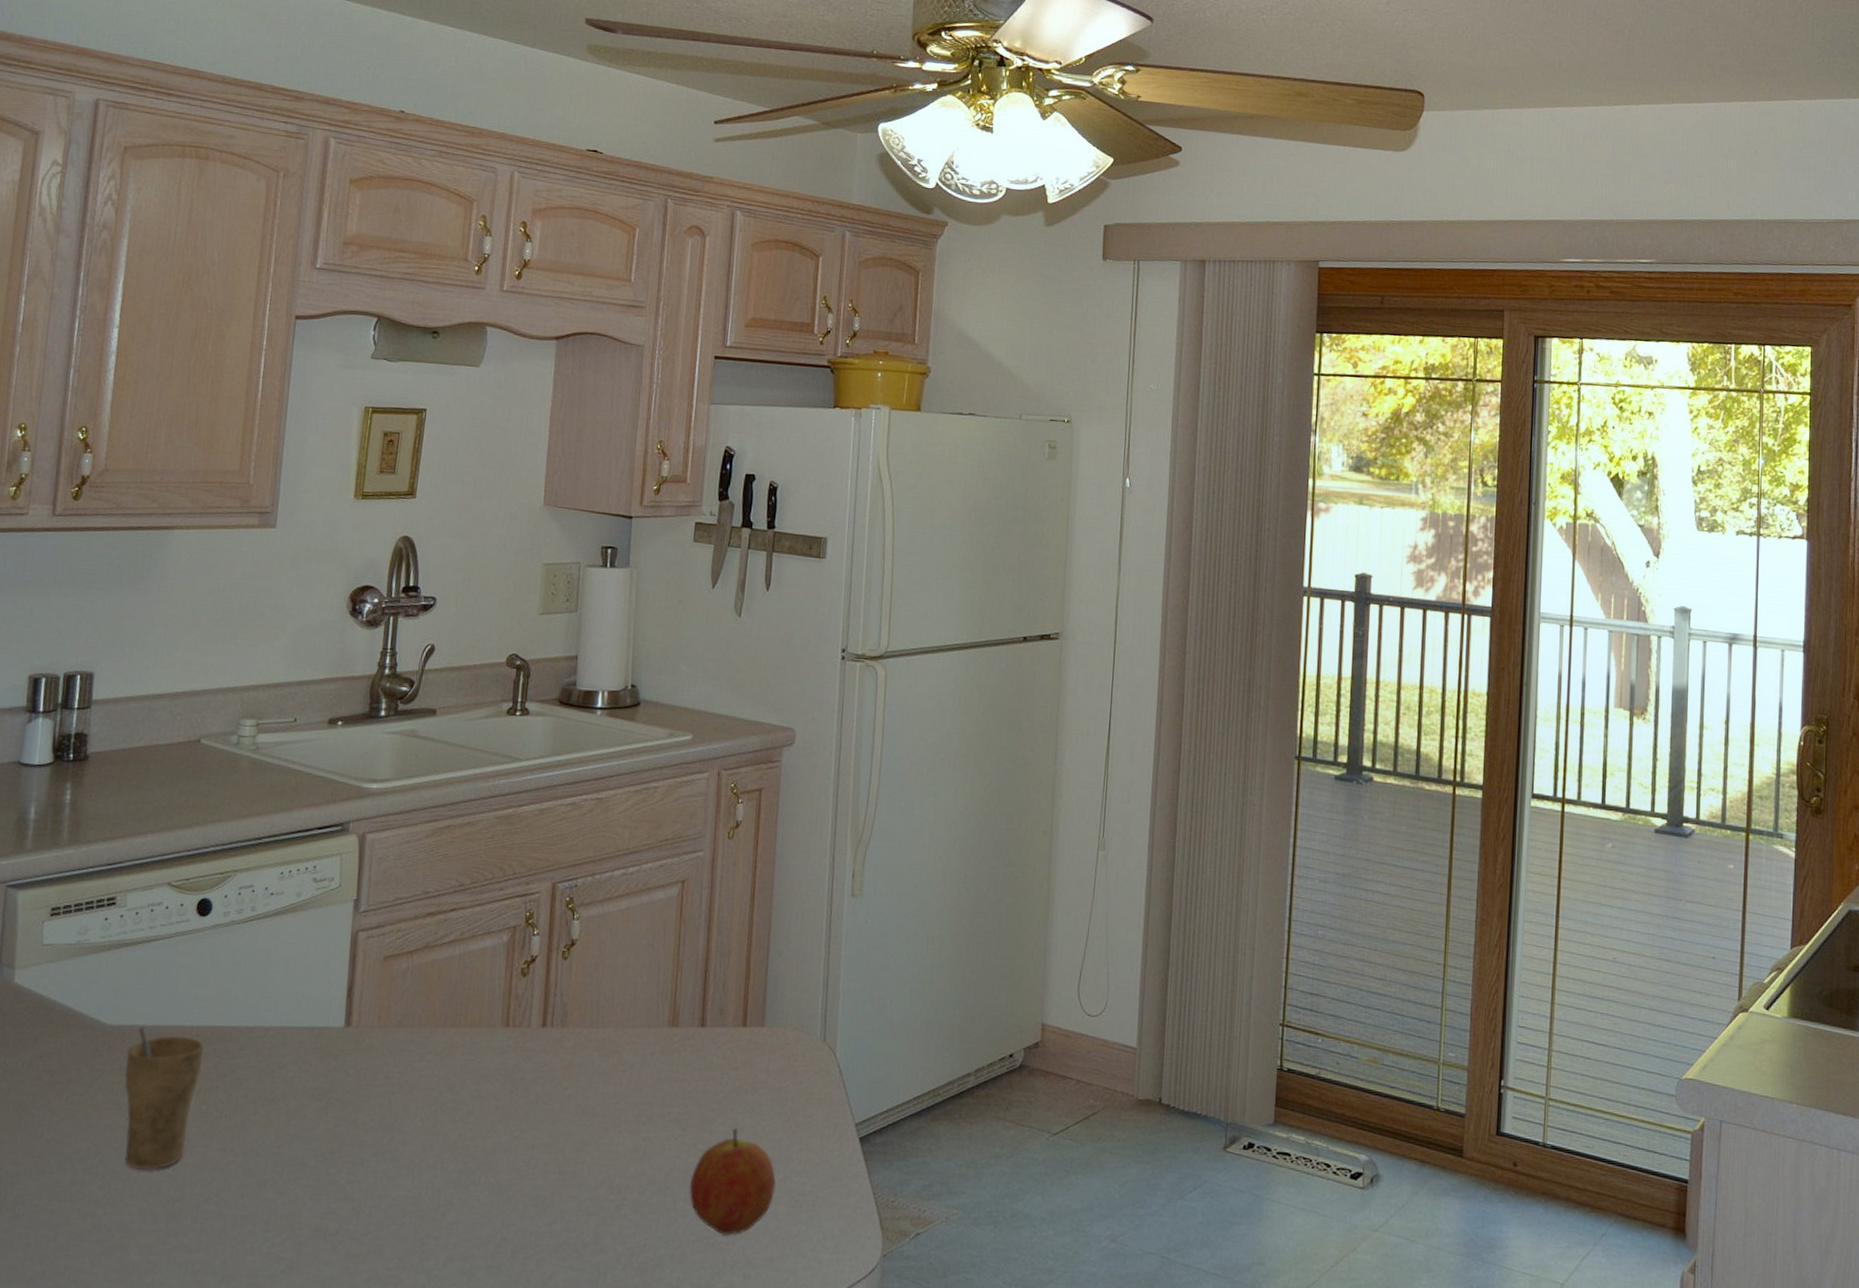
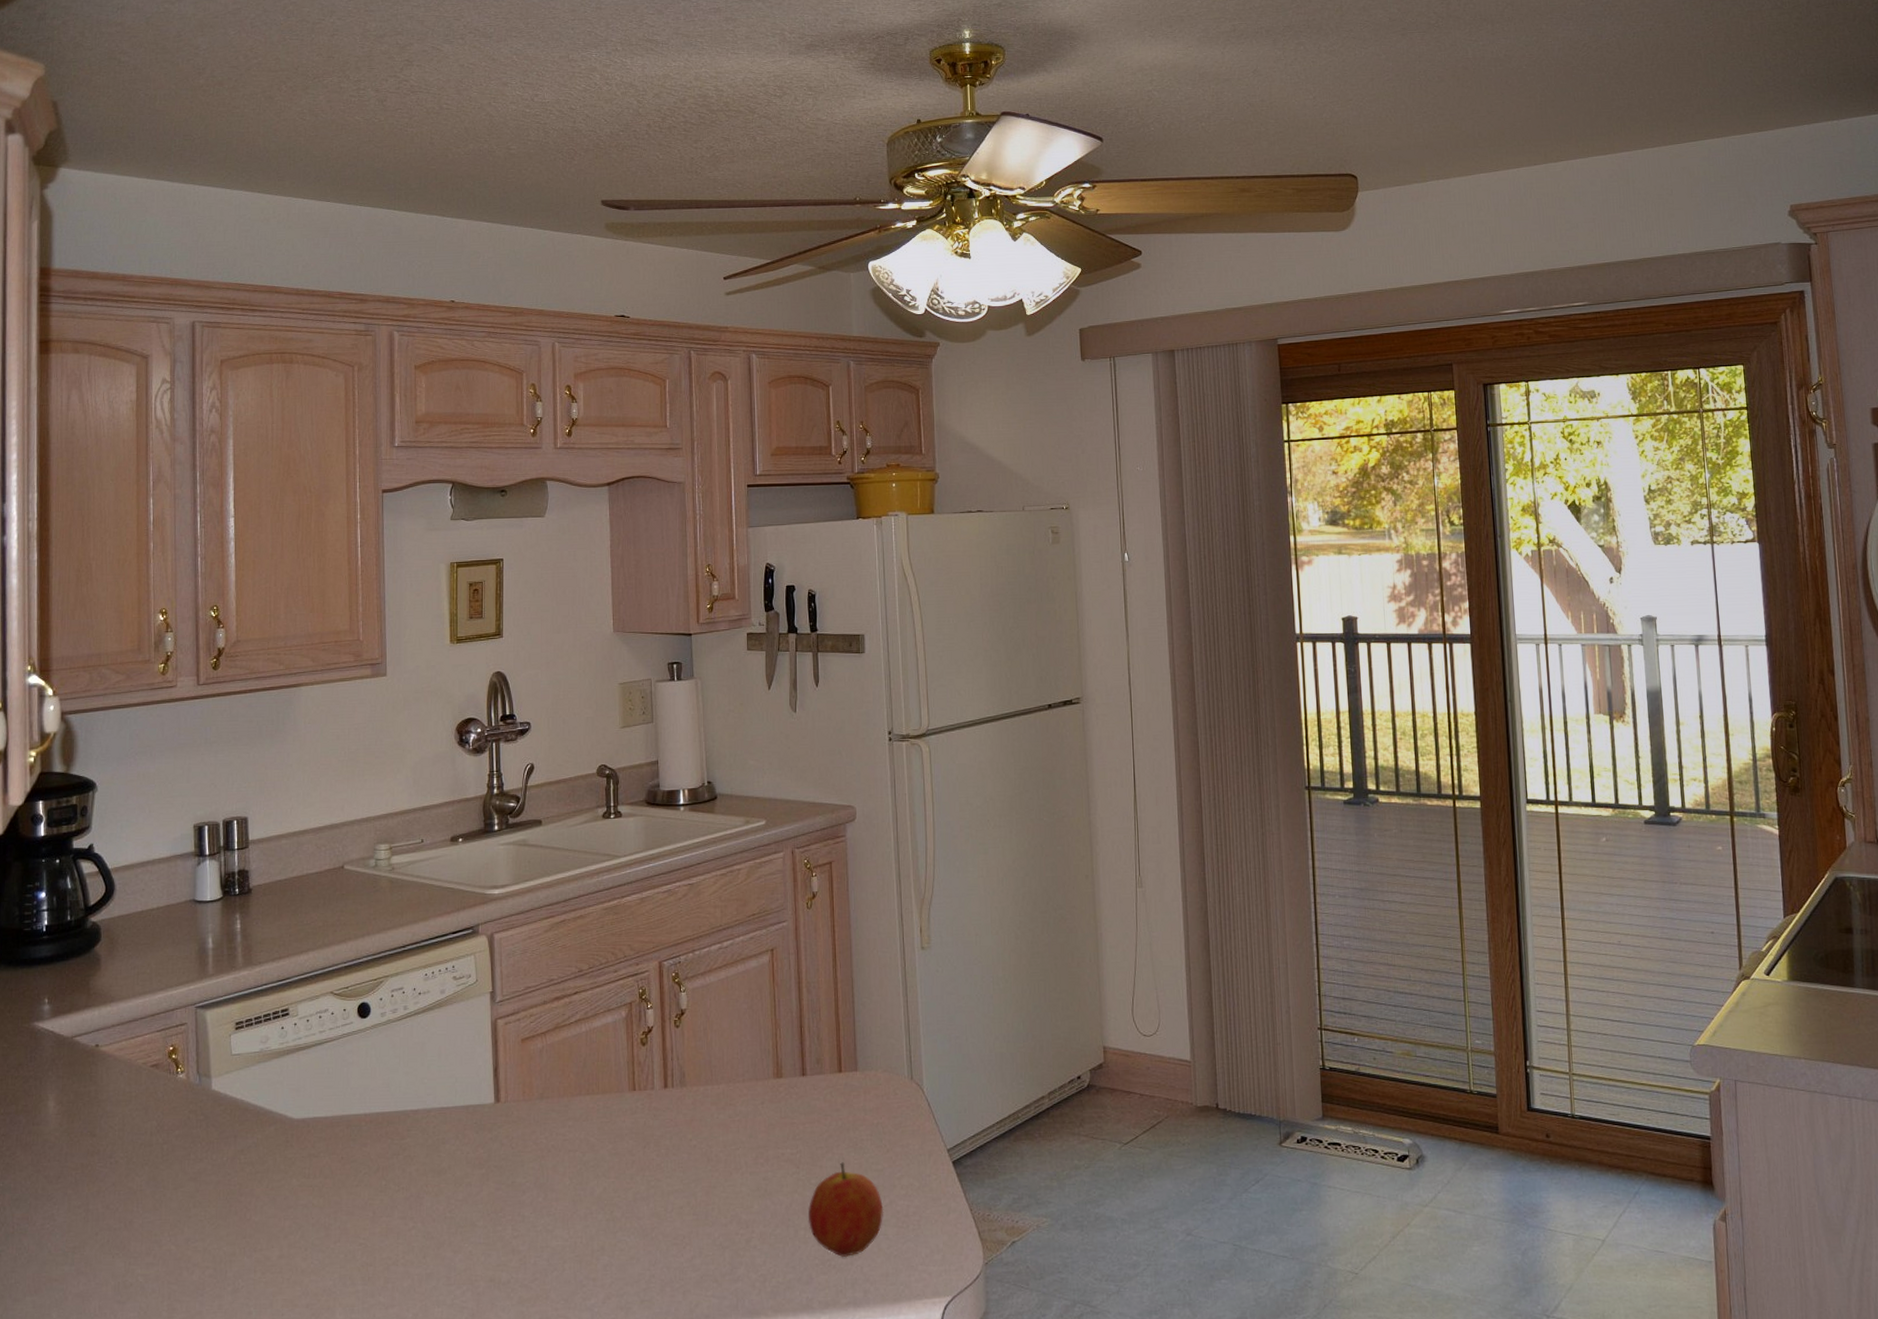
cup: present [124,1026,204,1170] -> none [313,1118,378,1241]

